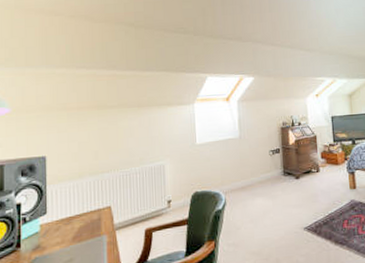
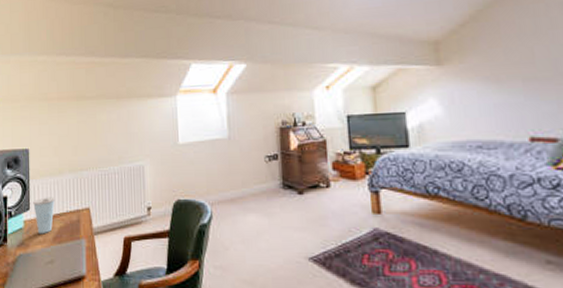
cup: none [51,199,75,236] -> present [33,197,56,234]

